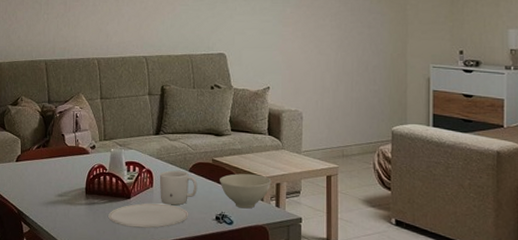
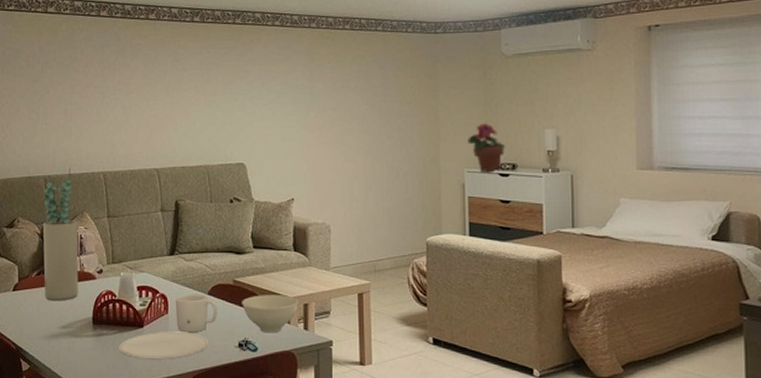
vase: none [43,53,74,172] -> present [42,167,79,301]
potted flower: none [434,22,470,70] -> present [468,123,506,174]

